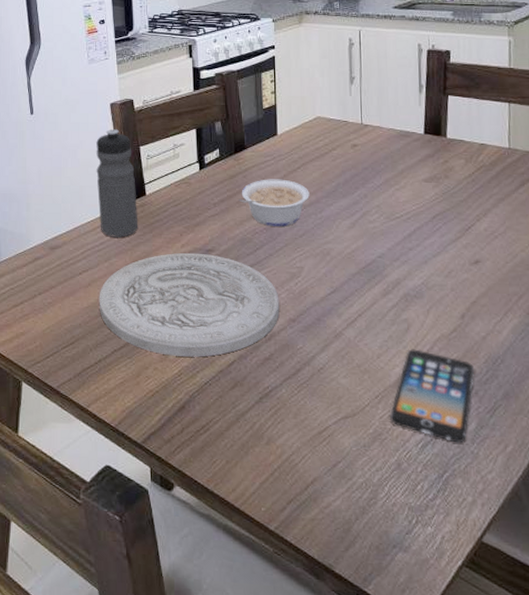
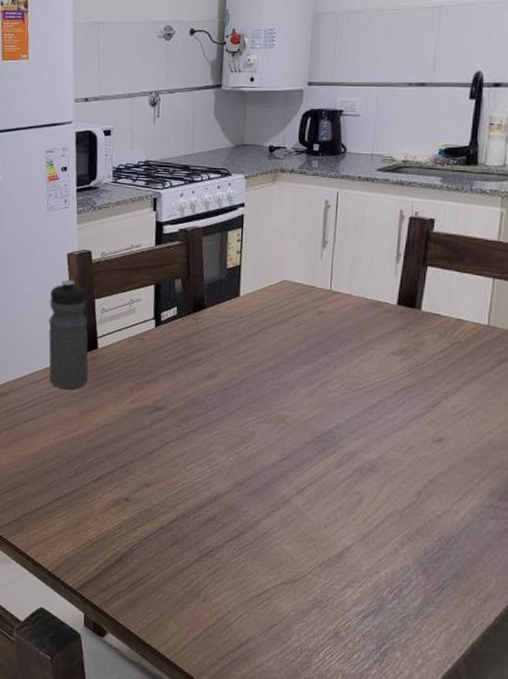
plate: present [99,252,280,357] -> none [43,408,228,512]
legume: present [239,179,310,227] -> none [193,340,269,390]
smartphone: present [390,349,475,443] -> none [332,521,426,618]

